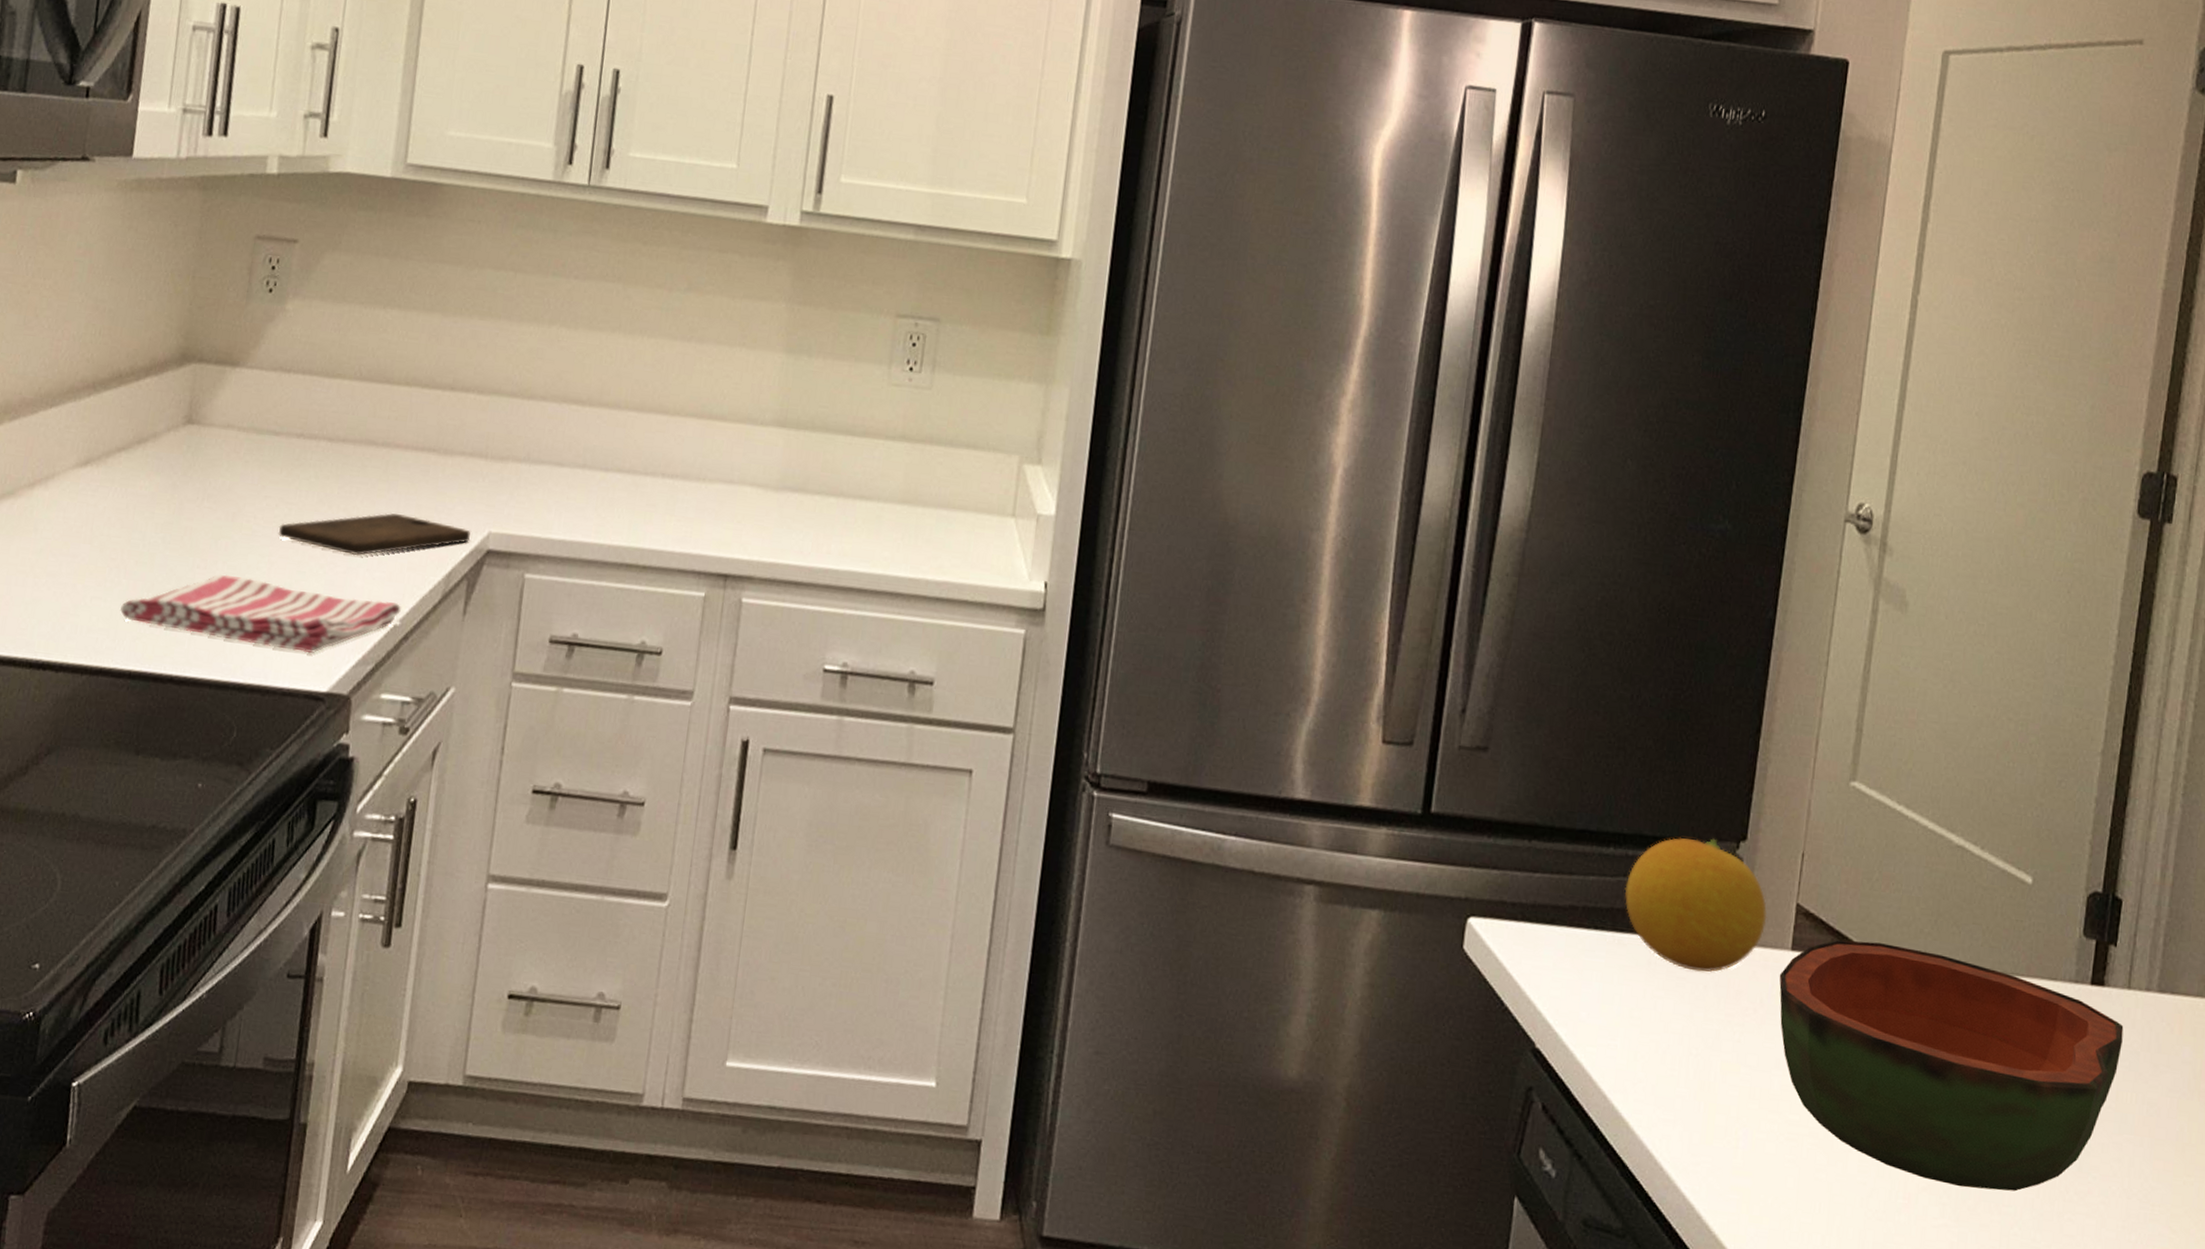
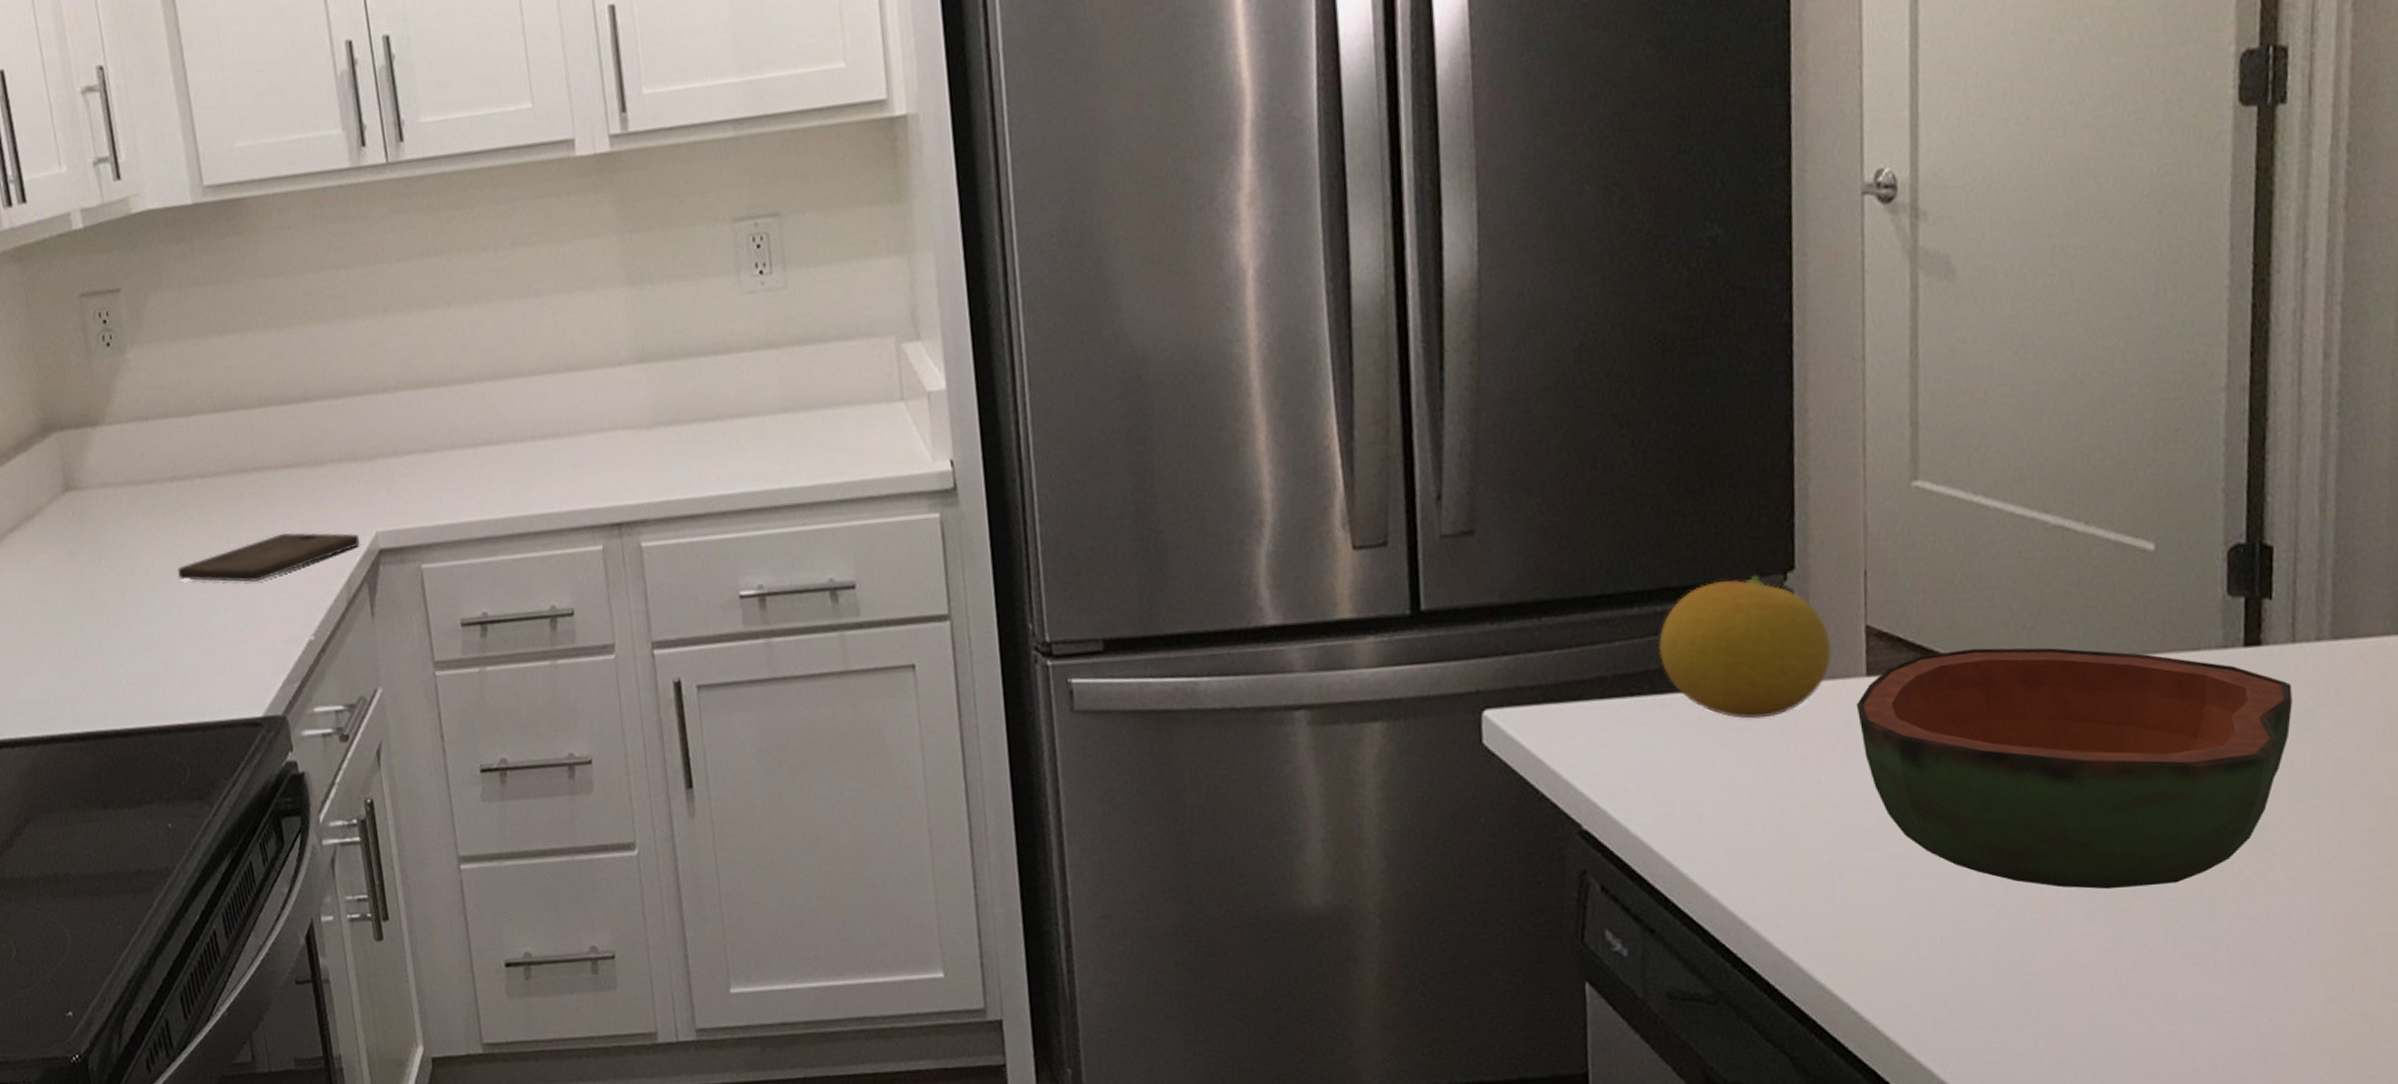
dish towel: present [119,574,401,653] -> none [53,619,312,688]

